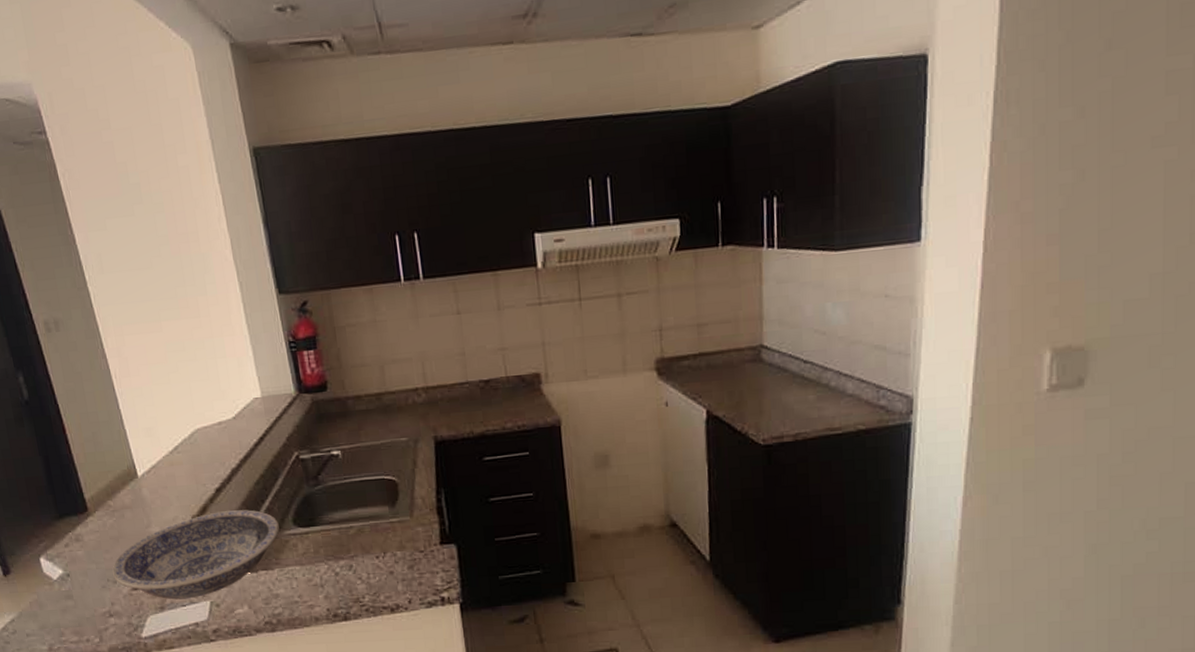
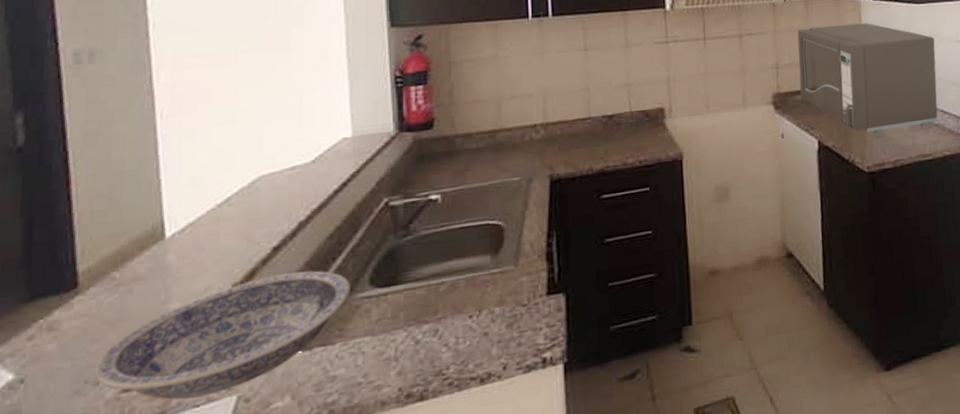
microwave: none [684,276,855,408] -> present [797,23,939,137]

